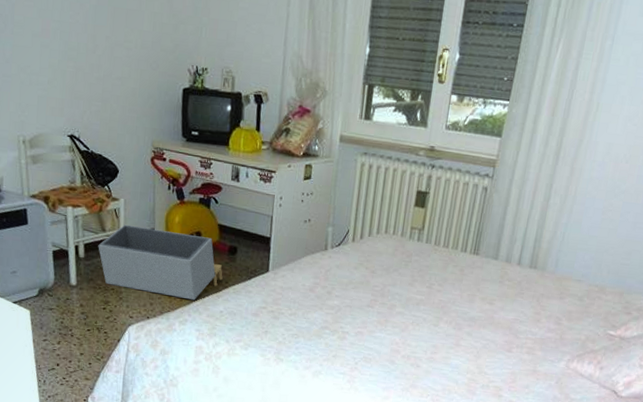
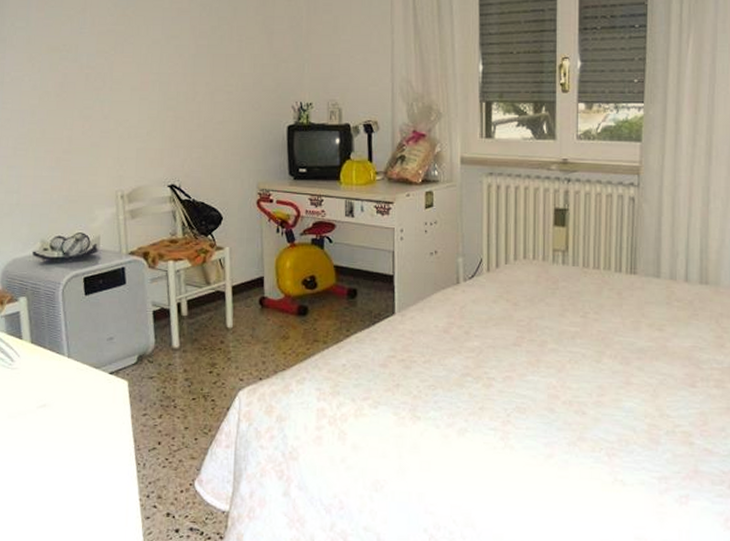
storage bin: present [98,224,223,301] -> none [202,275,343,355]

